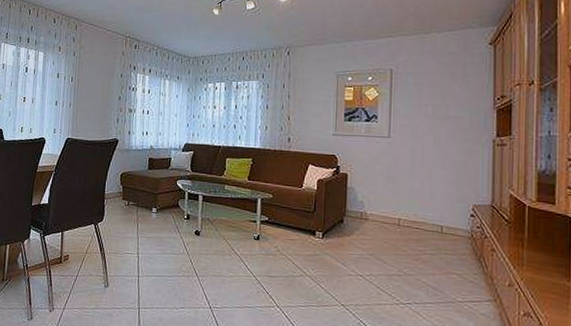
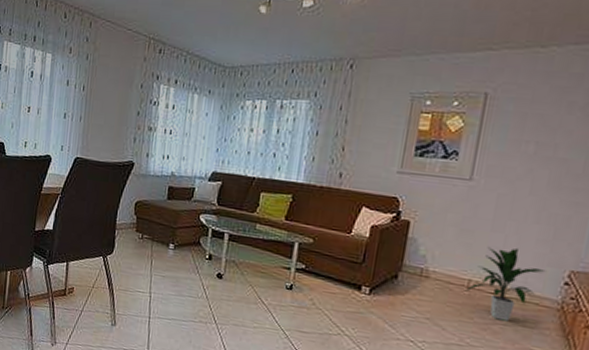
indoor plant: none [396,189,455,251] -> present [464,247,546,322]

